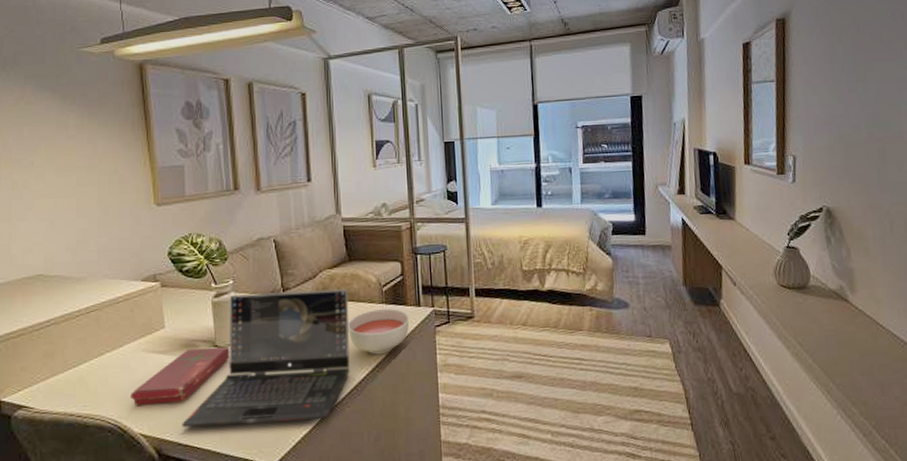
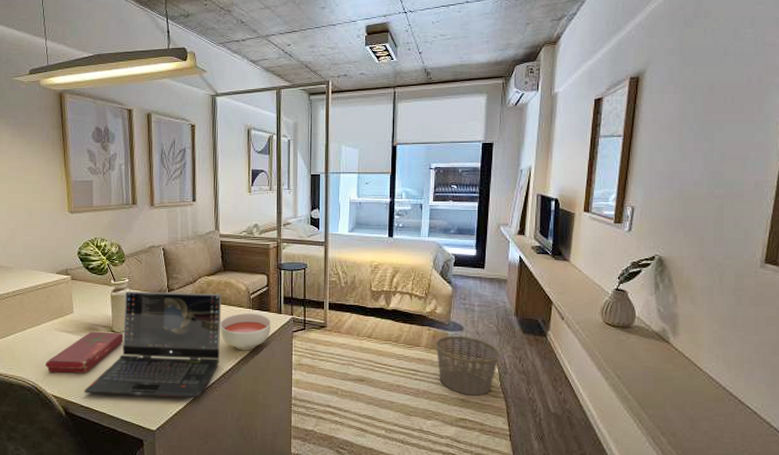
basket: none [599,311,672,382] -> present [435,333,501,396]

